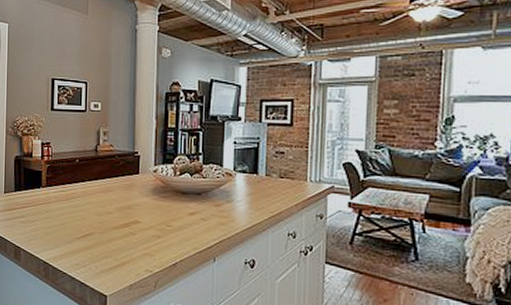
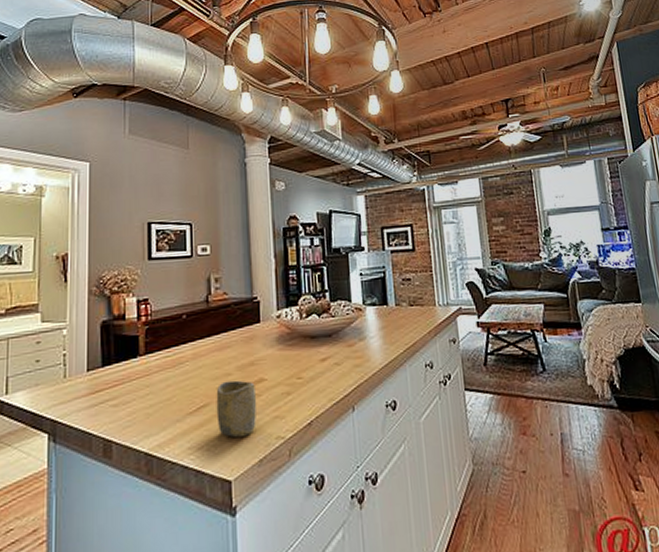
cup: none [98,218,132,264] -> present [216,380,257,437]

